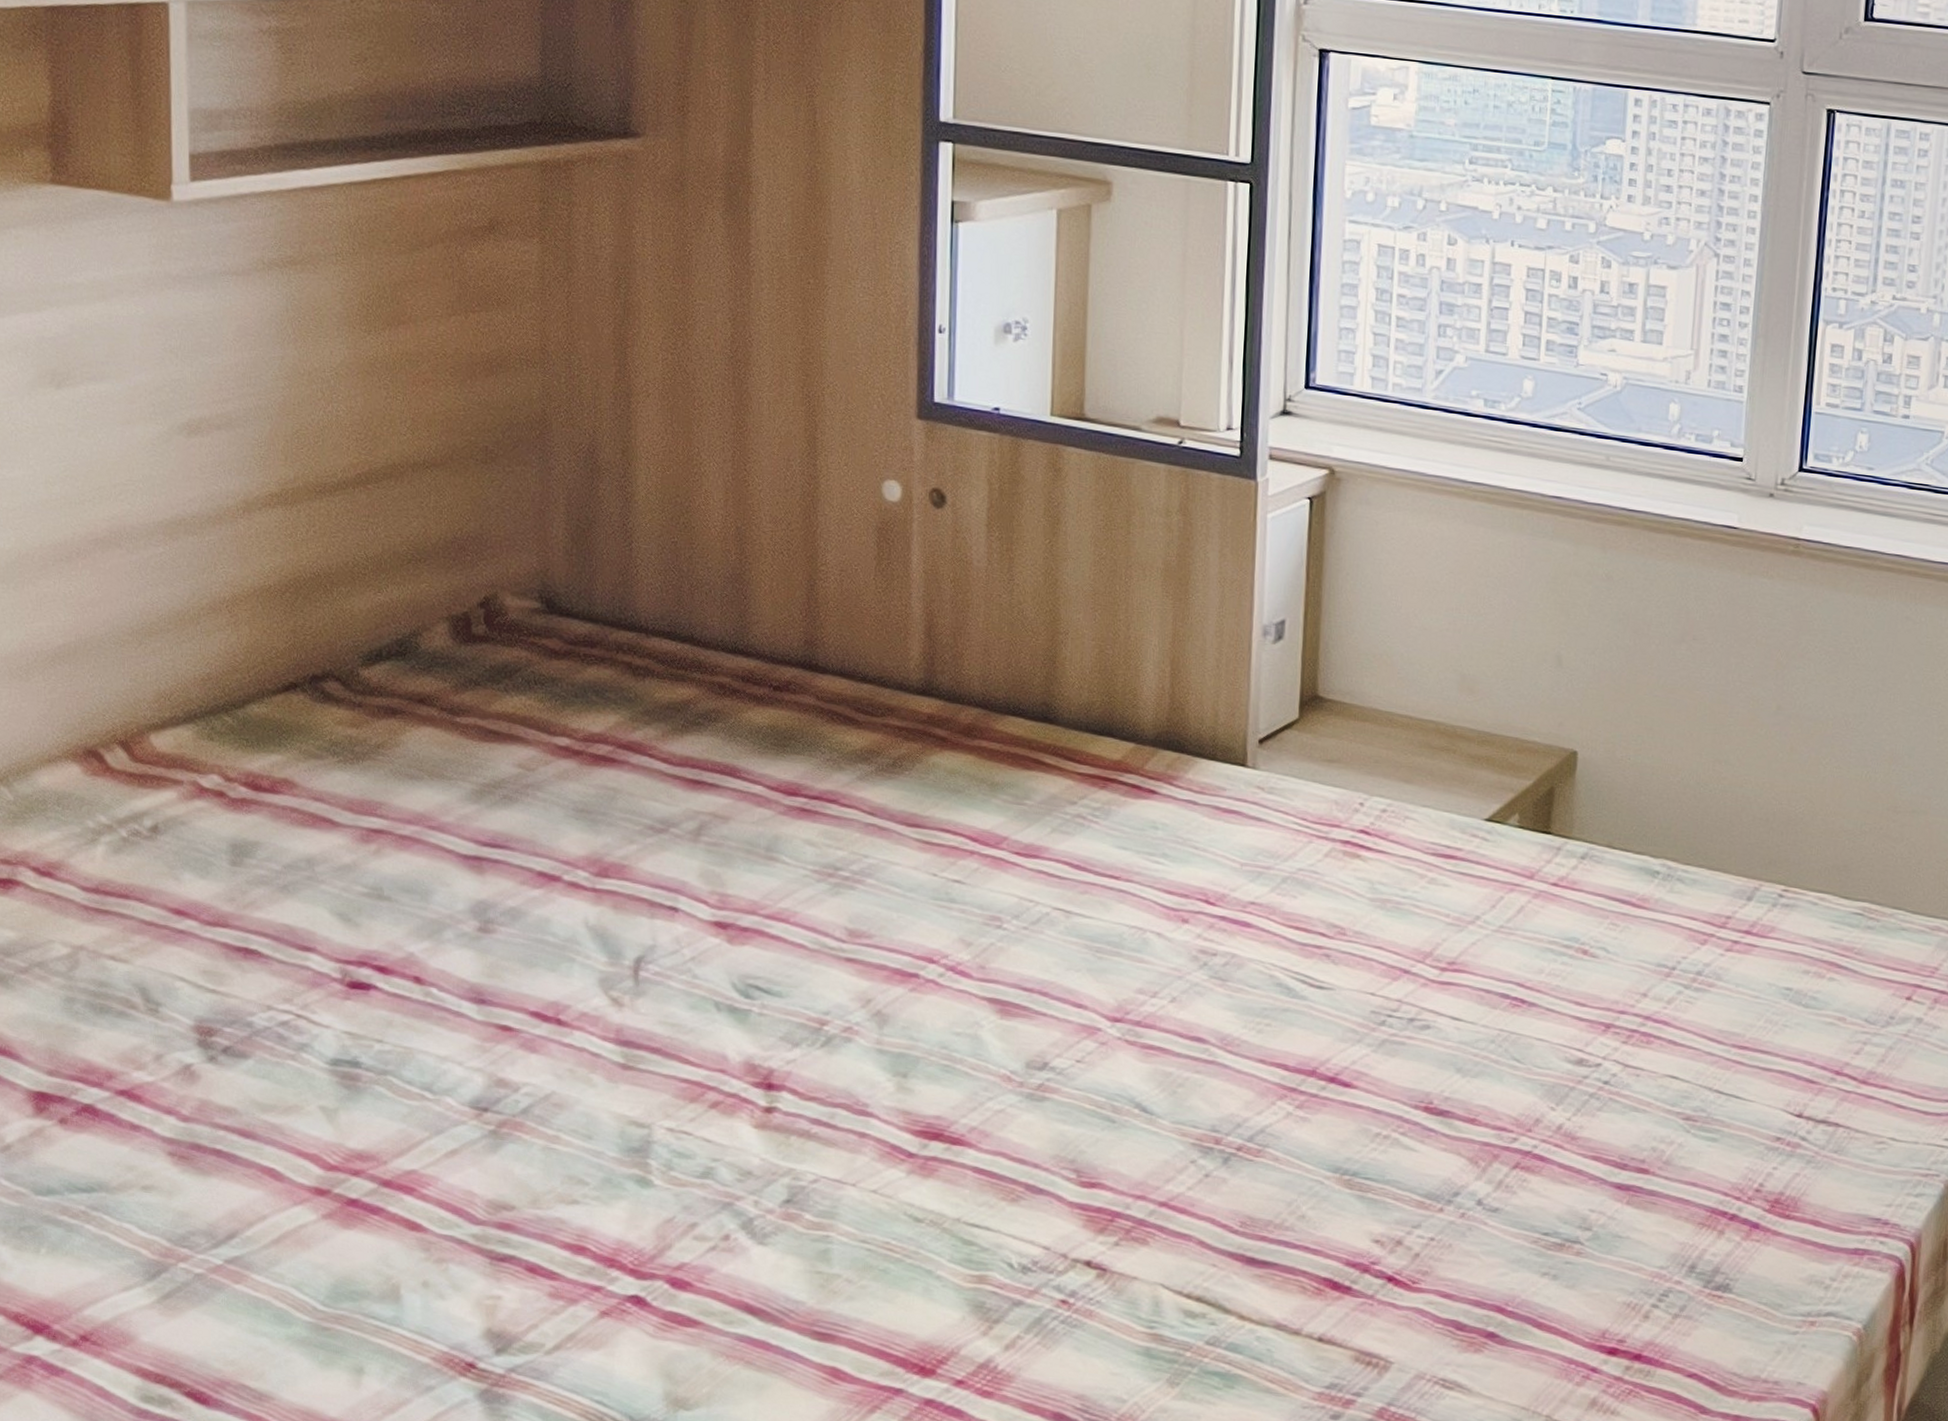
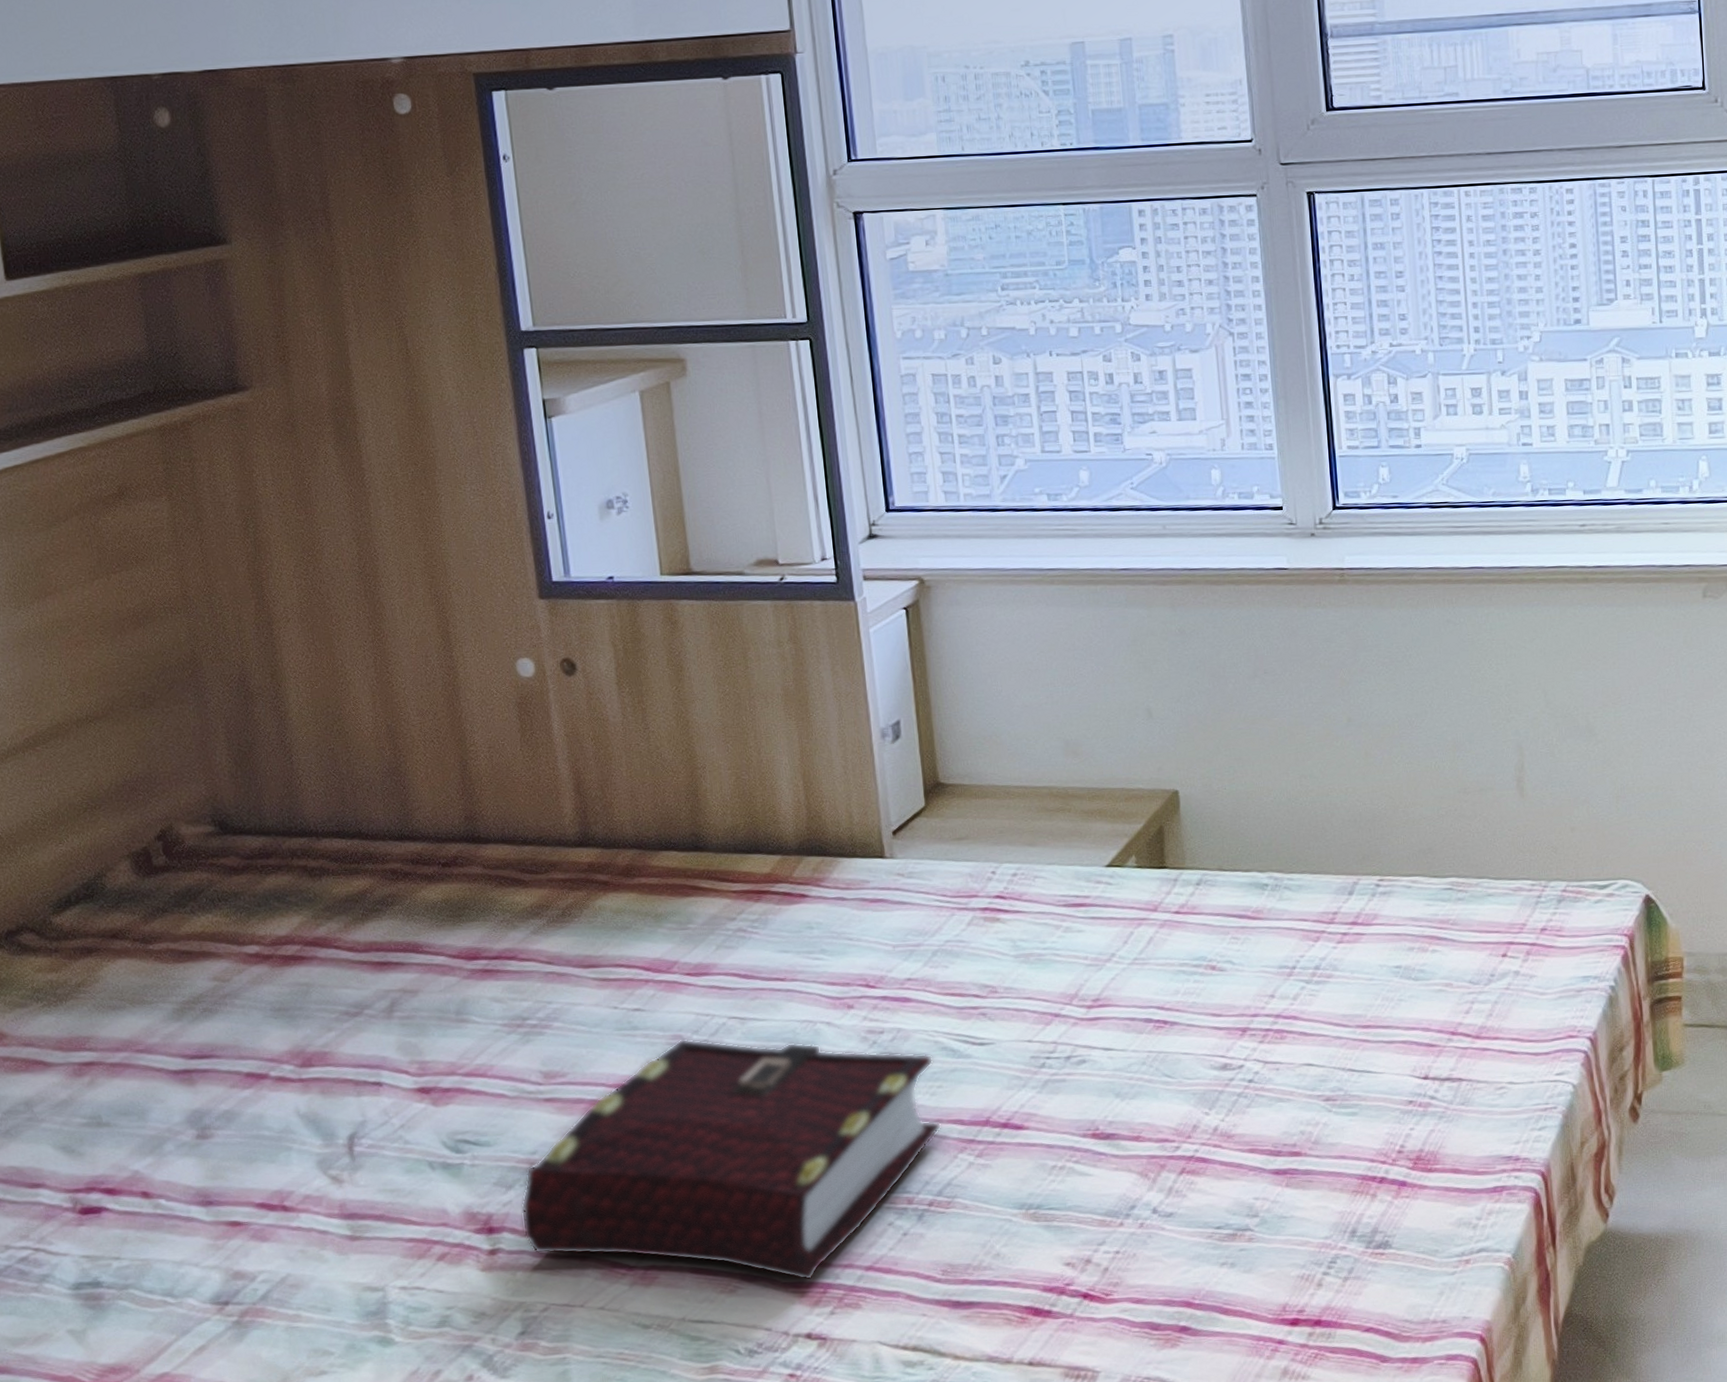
book: none [803,921,1266,1205] -> present [521,1038,942,1281]

